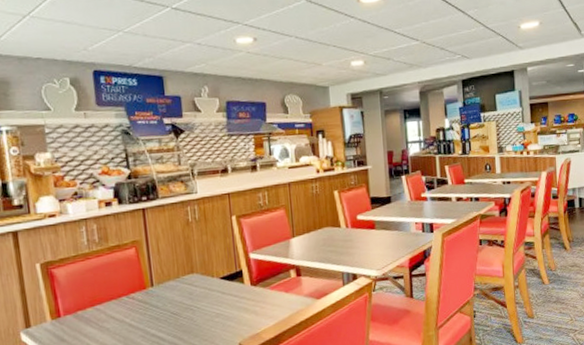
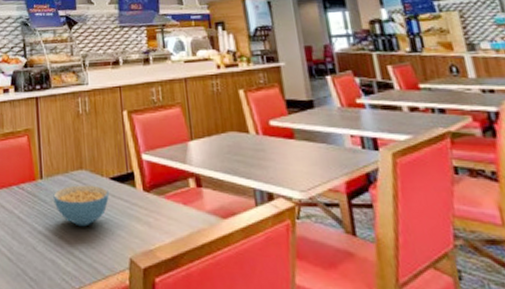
cereal bowl: none [165,286,220,324] -> present [53,185,109,227]

